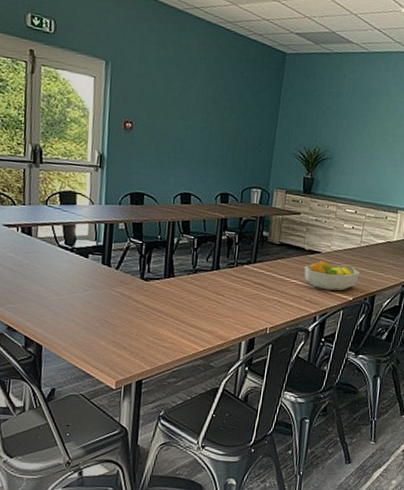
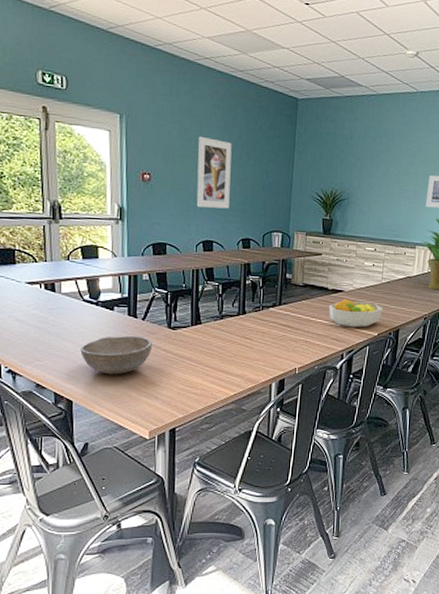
bowl: none [52,284,125,323] -> present [80,335,153,375]
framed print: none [176,86,216,162] -> present [196,136,232,209]

